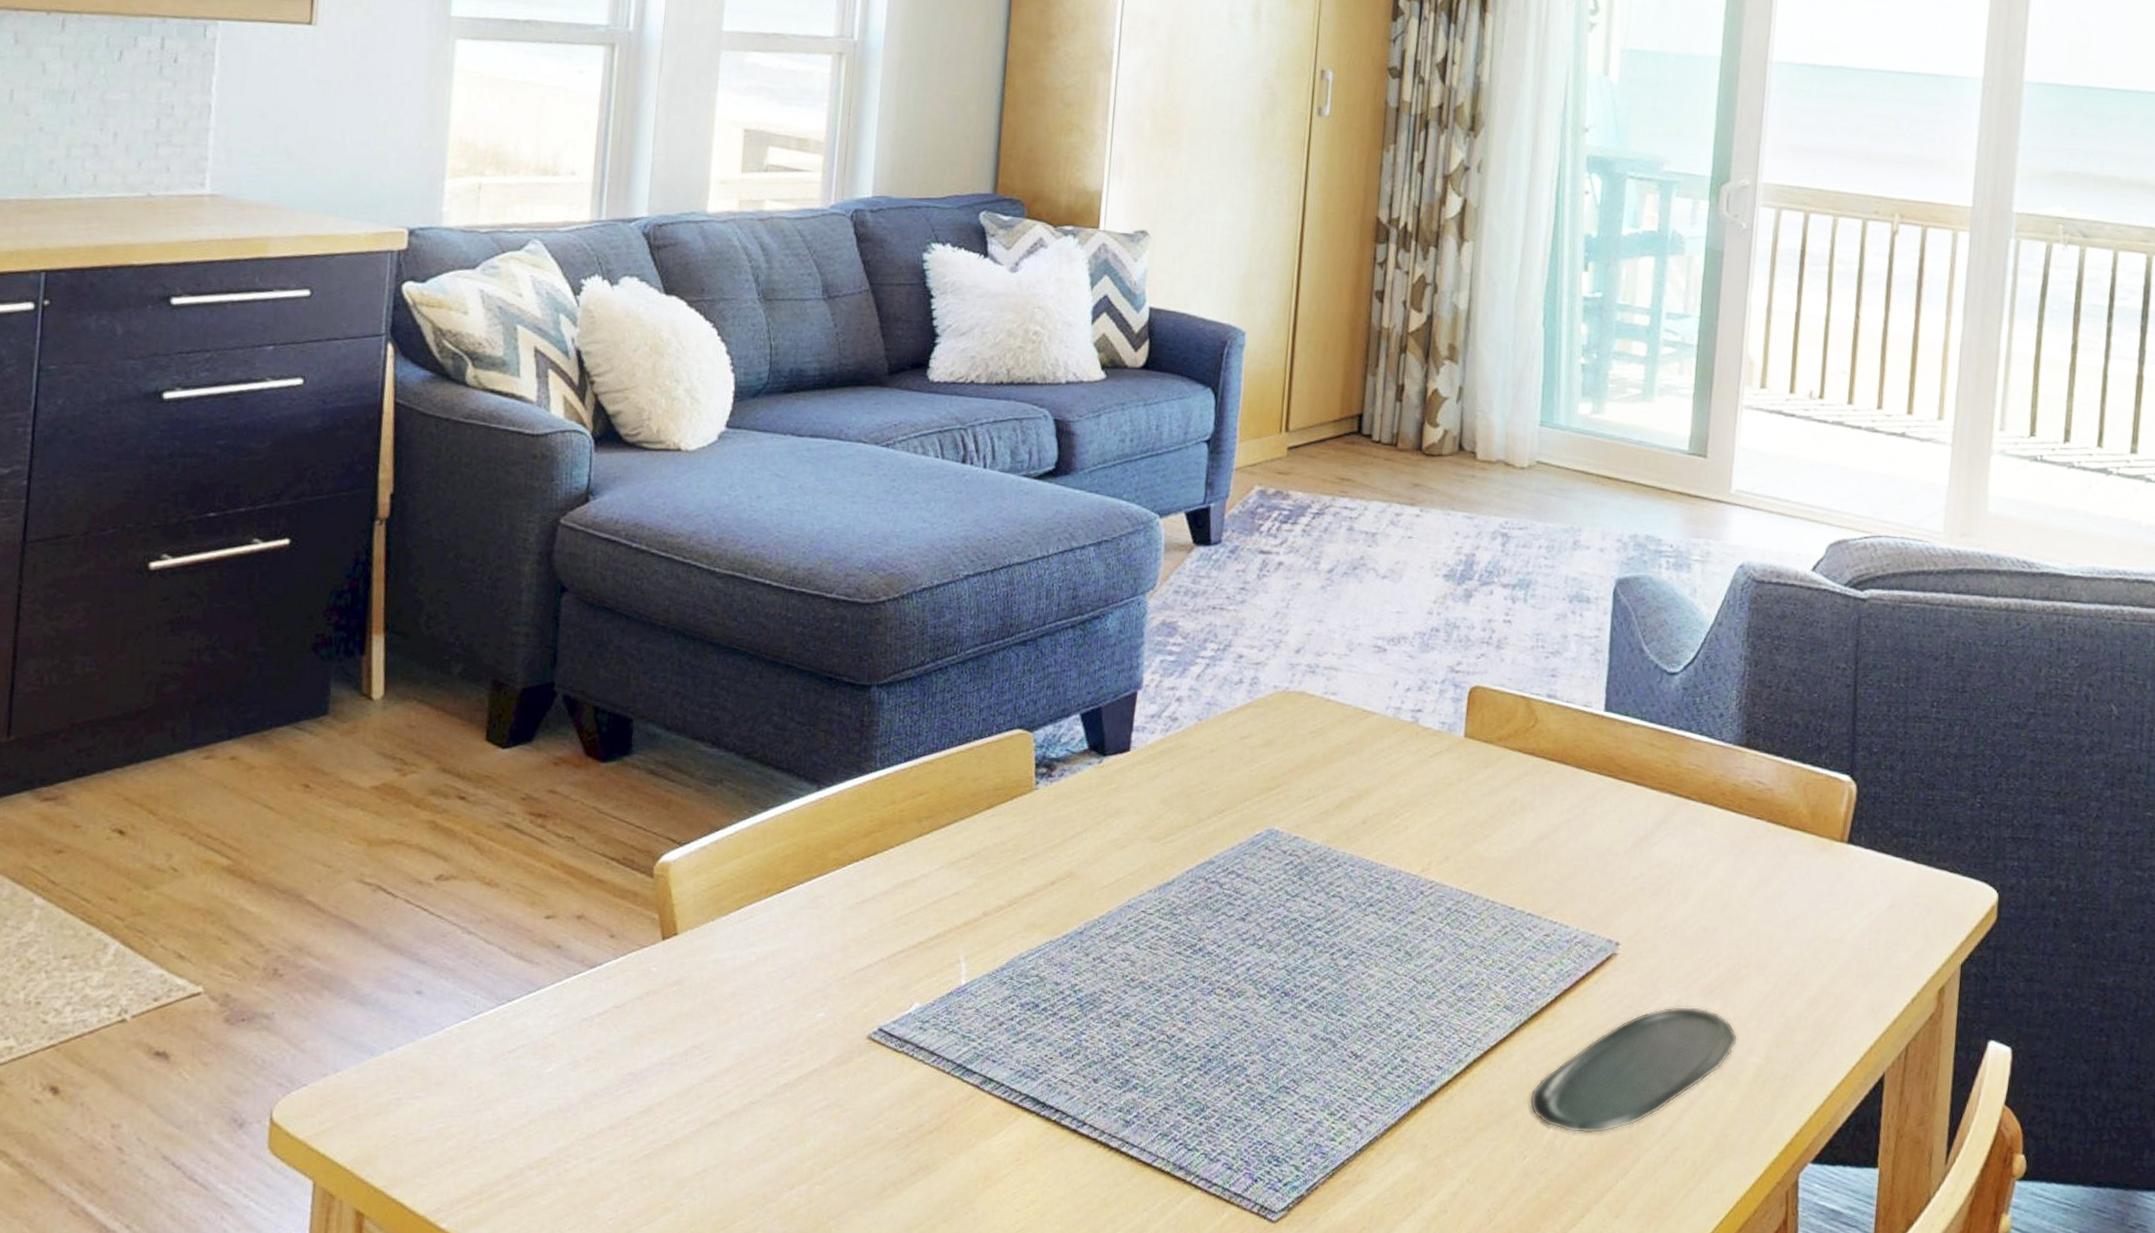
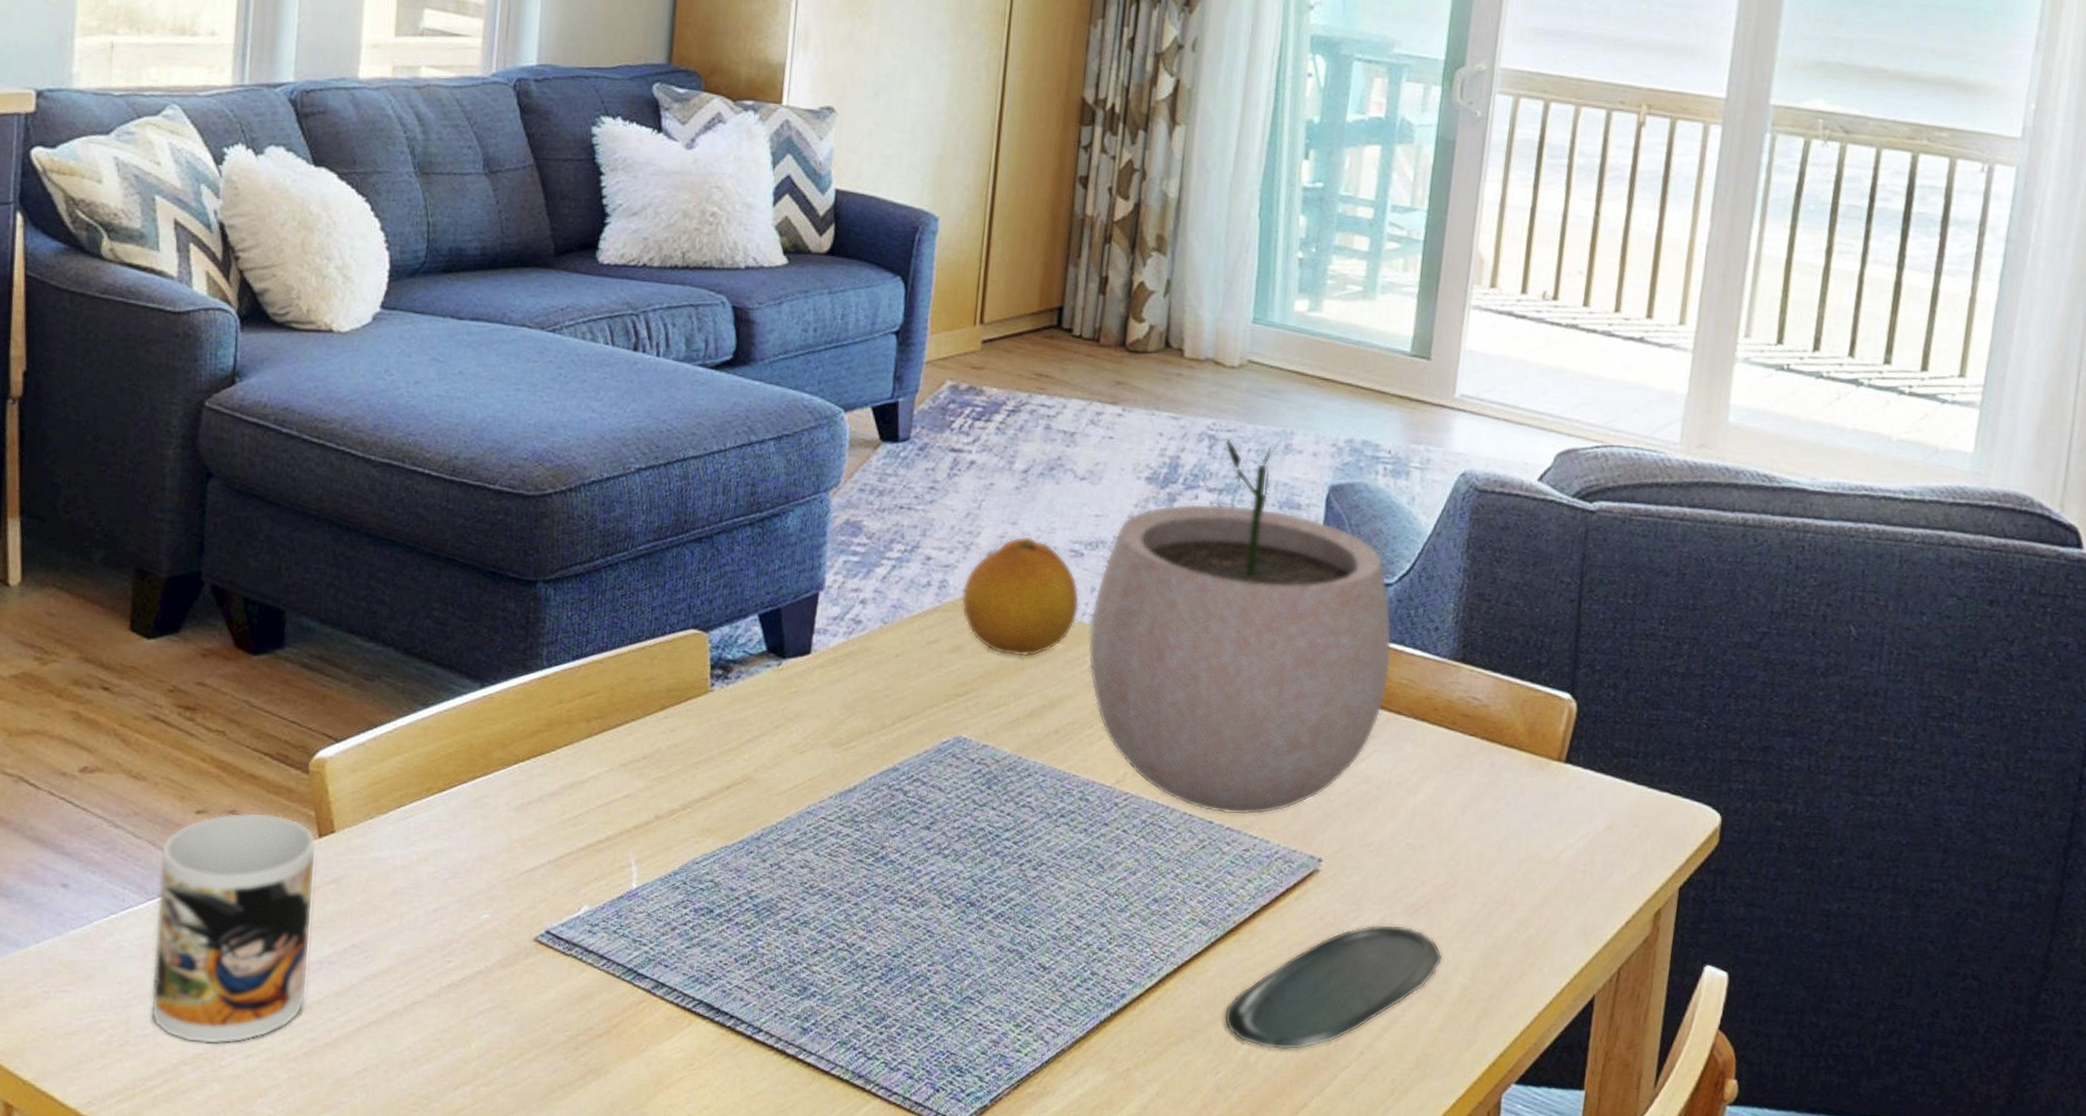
mug: none [498,916,660,1148] -> present [150,812,316,1045]
fruit: none [1271,633,1384,750] -> present [961,536,1080,657]
plant pot: none [1391,536,1680,901] -> present [1087,438,1392,815]

